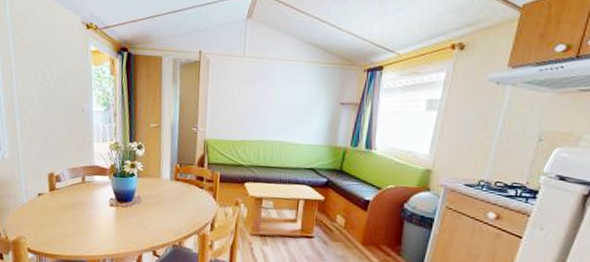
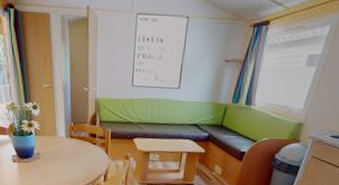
wall art: none [243,57,302,131] -> present [132,12,190,89]

